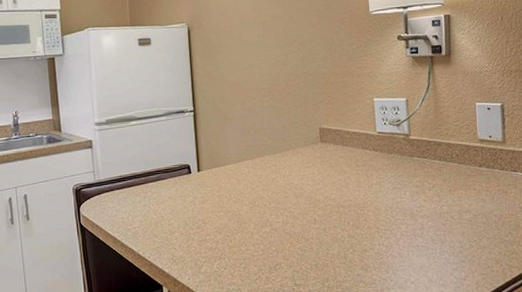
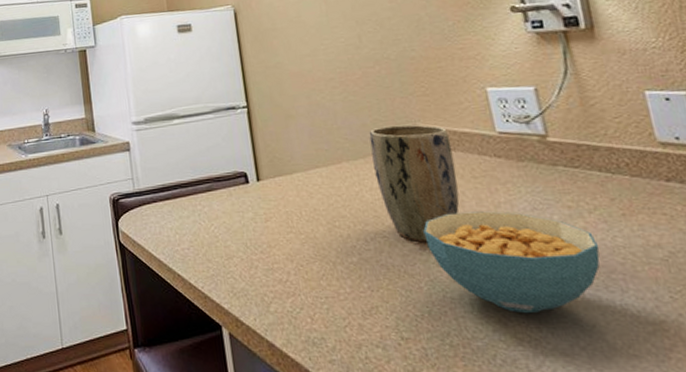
plant pot: none [286,126,346,215] -> present [369,124,460,242]
cereal bowl: none [318,190,432,262] -> present [423,211,600,314]

